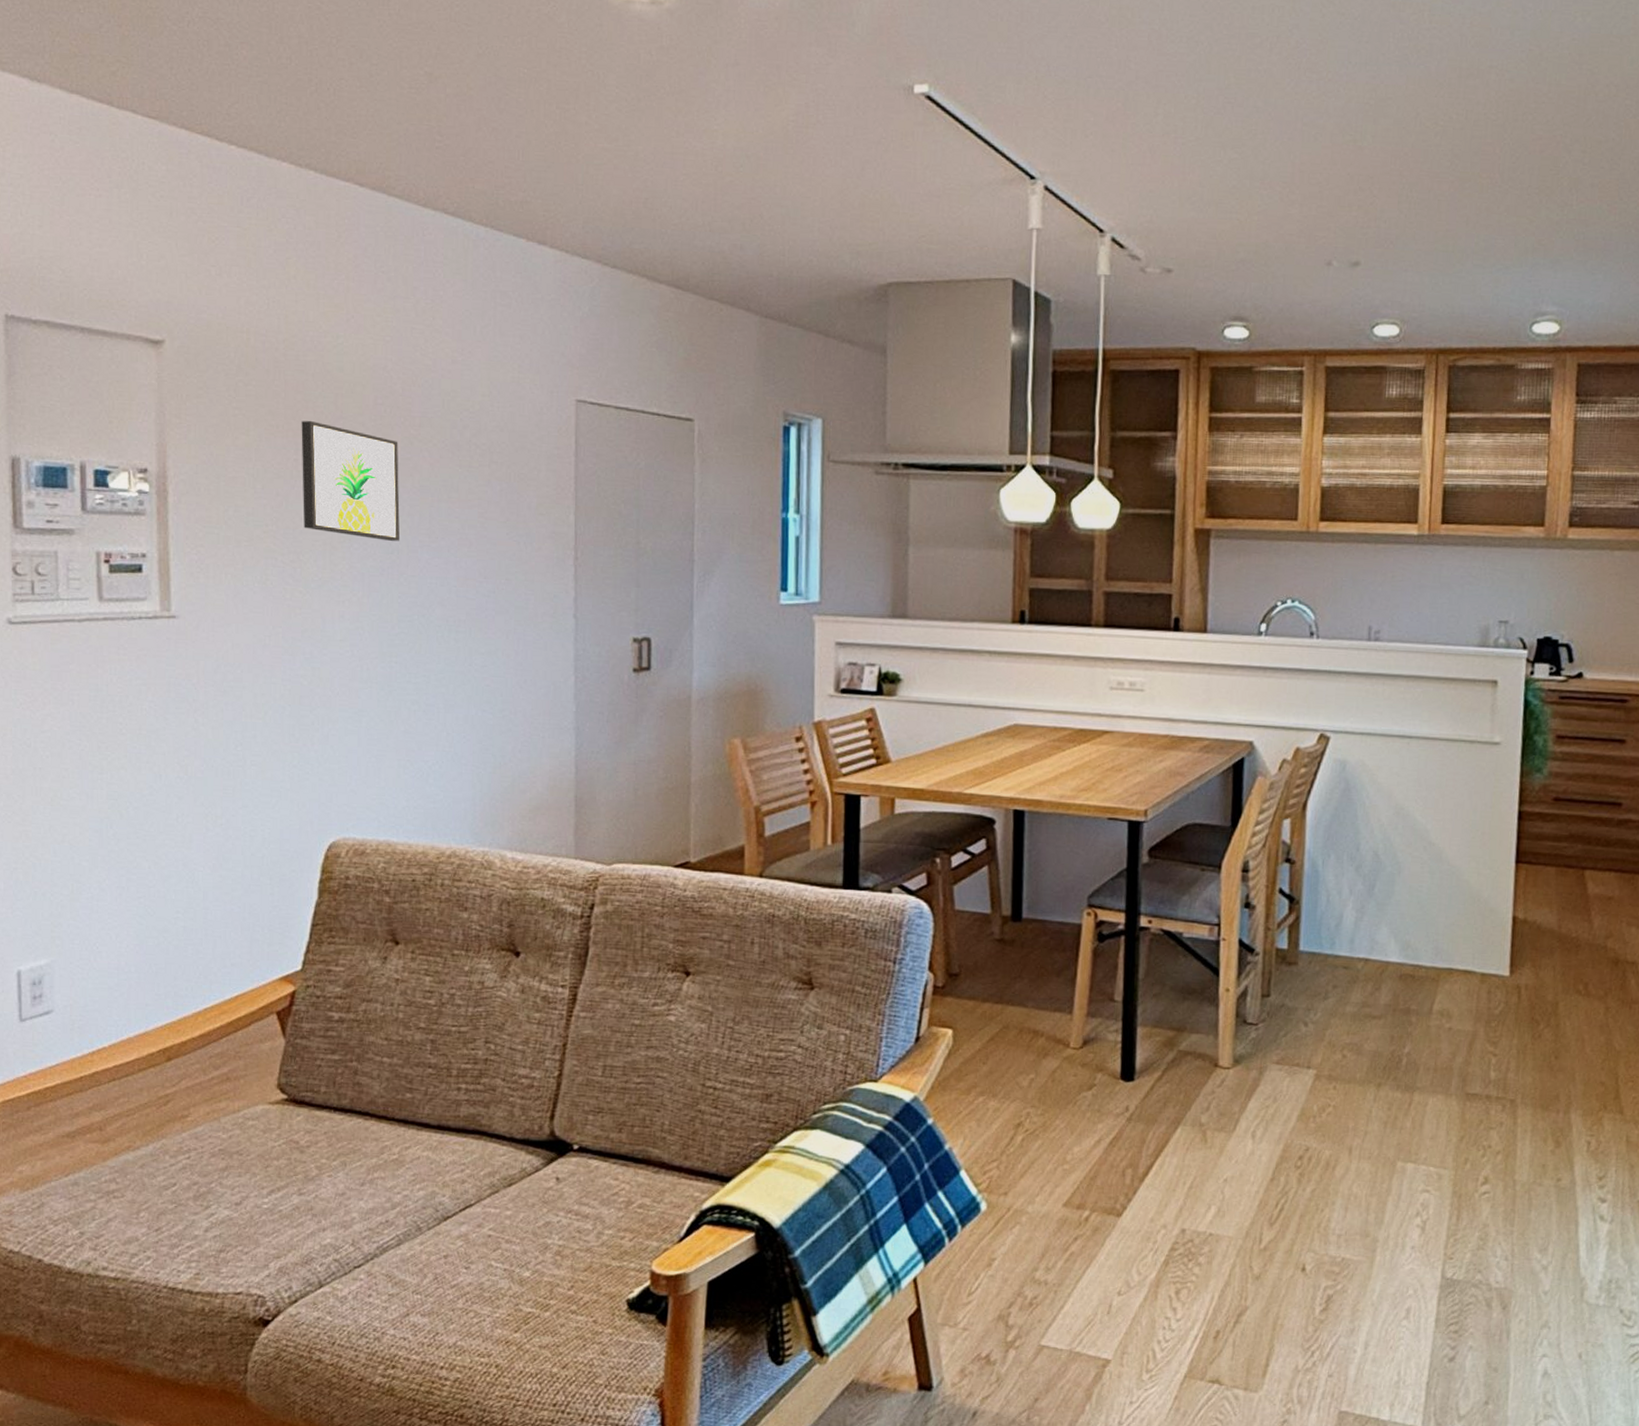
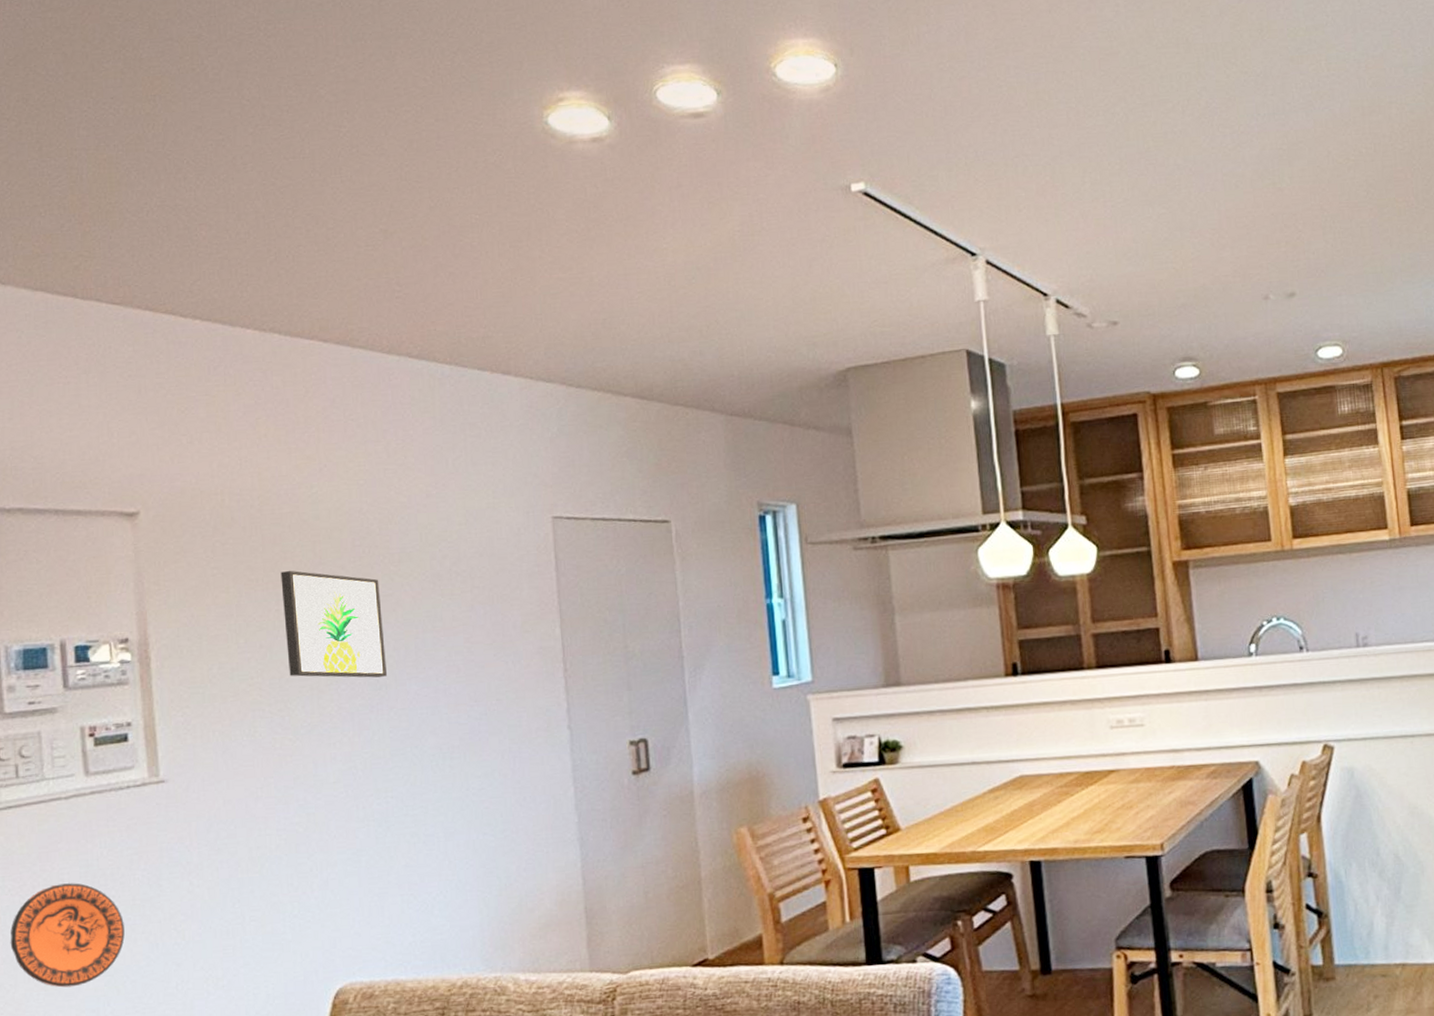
decorative plate: none [19,704,130,806] -> present [10,883,125,988]

